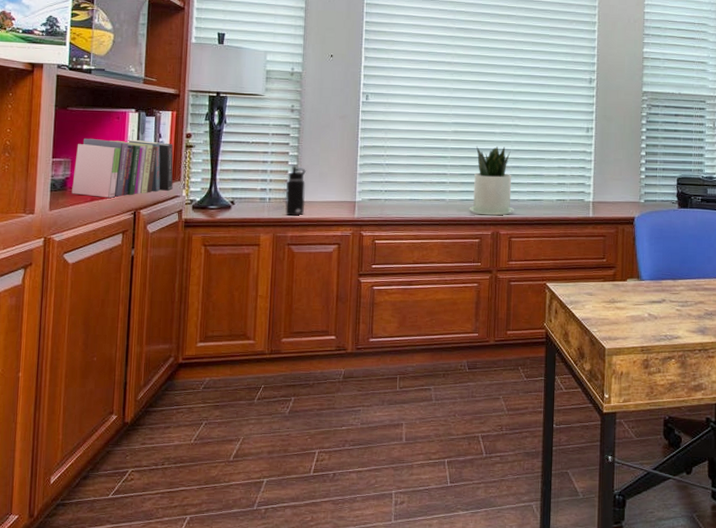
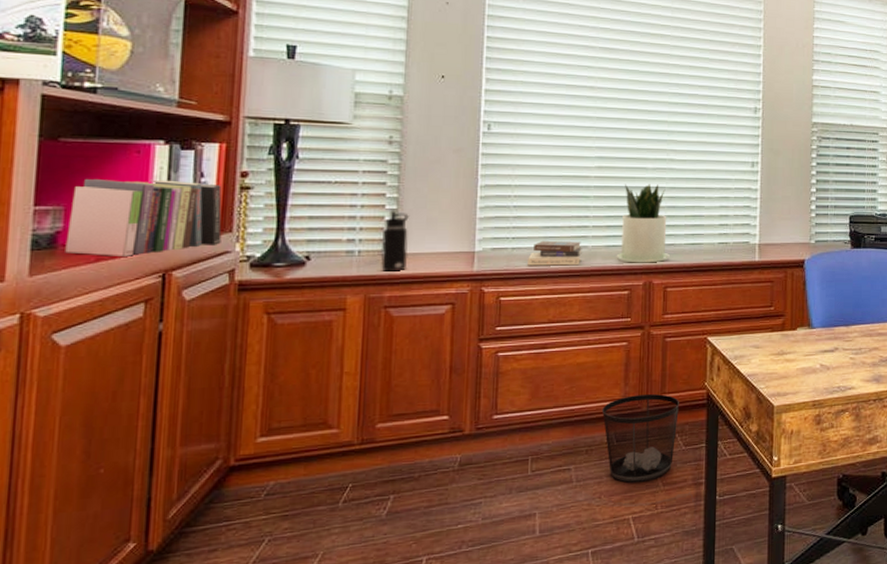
books: none [397,193,441,216] -> present [527,240,582,266]
waste bin: none [456,329,523,405] -> present [601,393,680,483]

